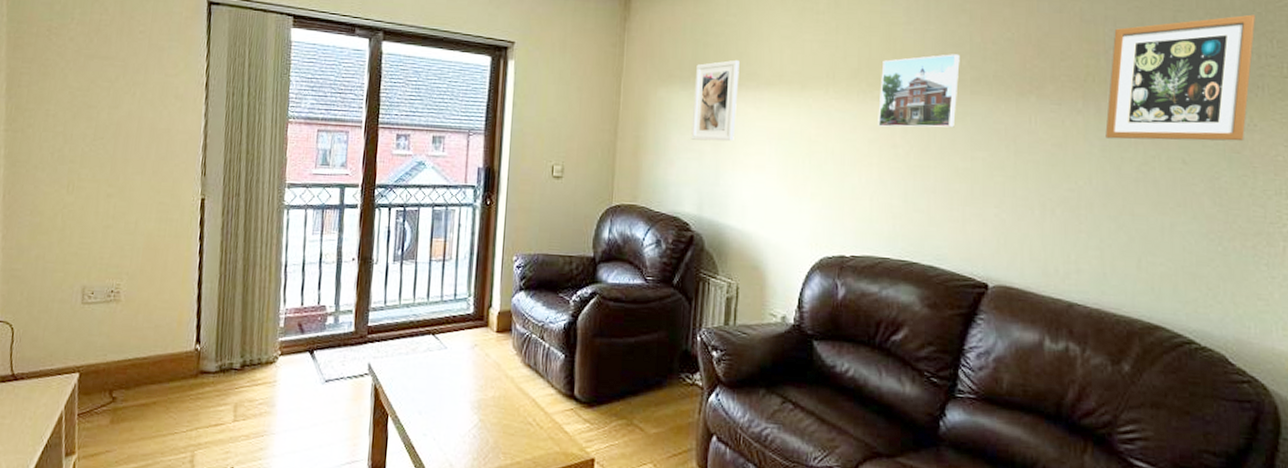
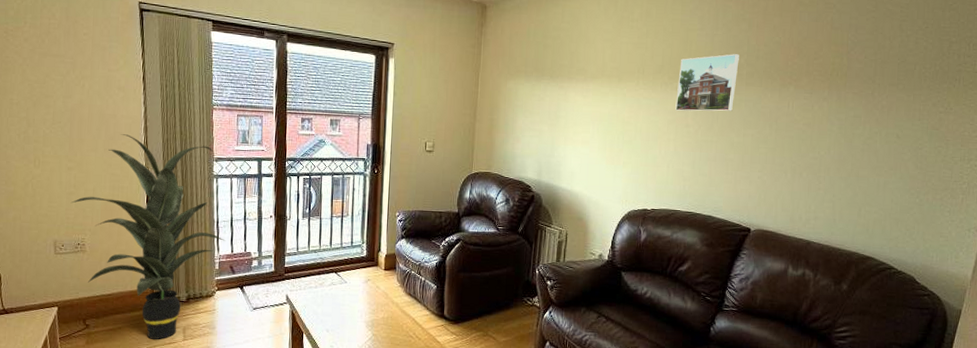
indoor plant: none [108,153,294,419] -> present [71,134,225,339]
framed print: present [691,59,739,142] -> none [533,58,571,123]
picture frame: present [1105,14,1255,141] -> none [843,23,959,121]

